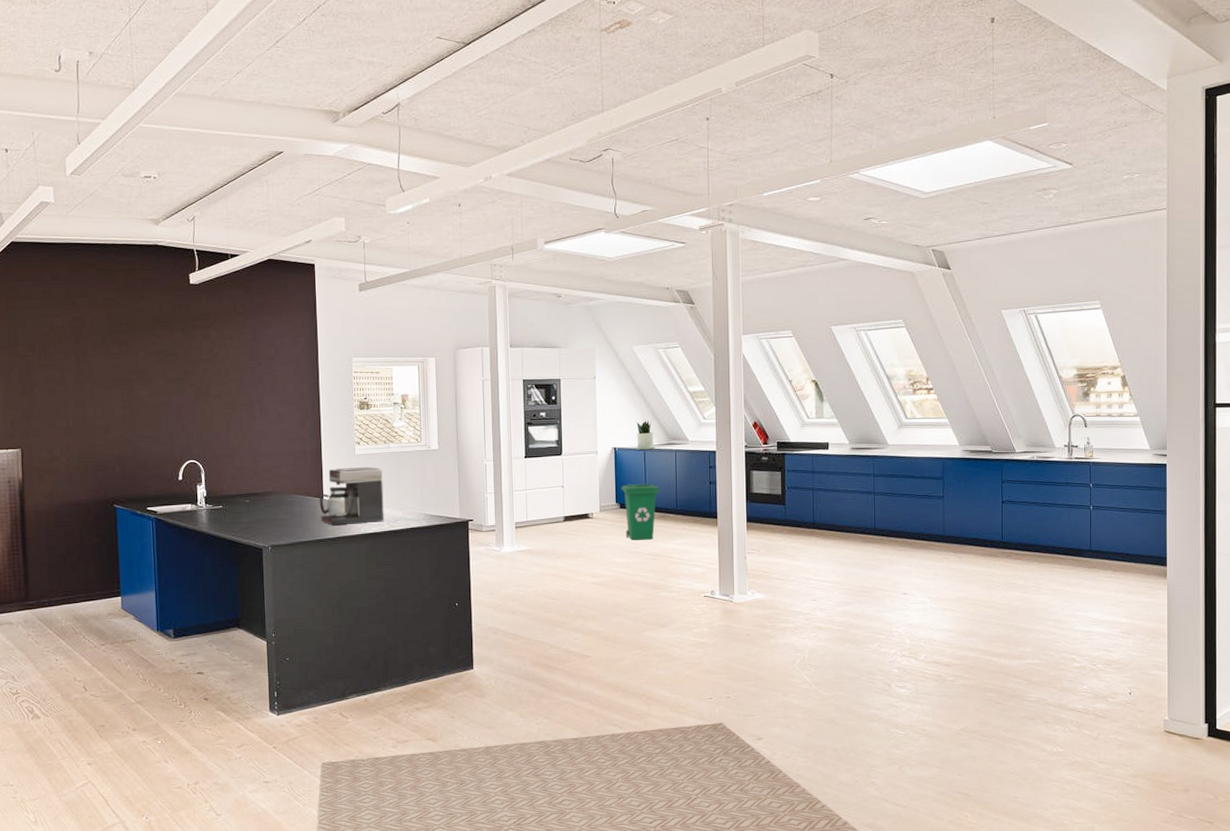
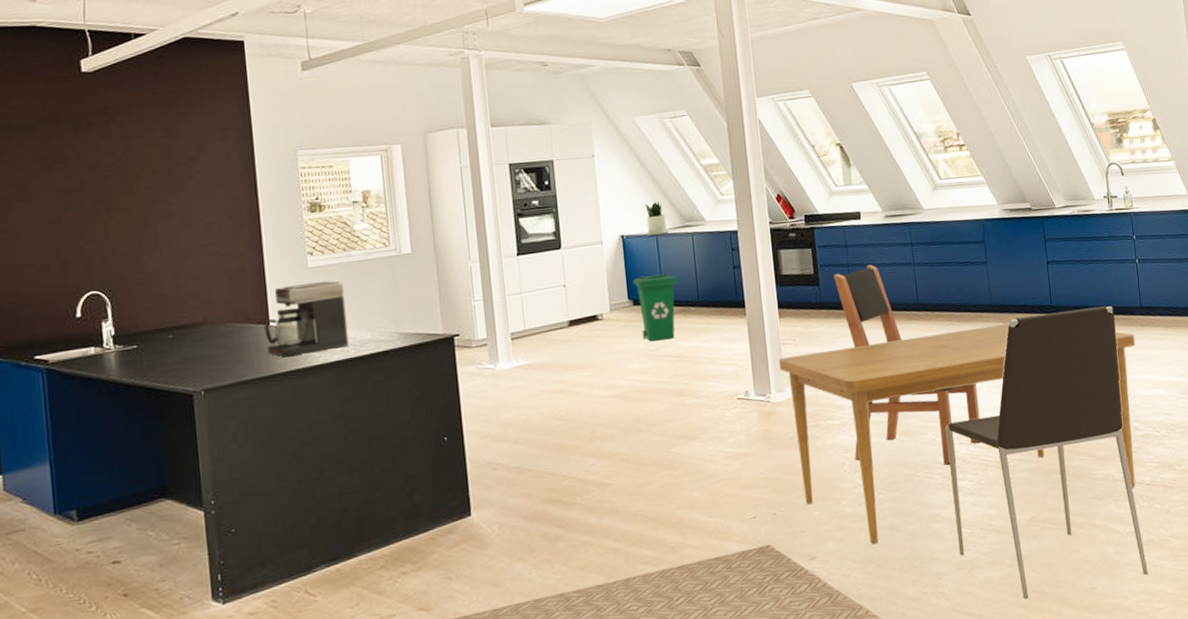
dining table: none [743,554,1082,734] -> present [778,323,1136,545]
dining chair: none [799,490,923,673] -> present [833,264,981,465]
dining chair: none [890,546,1071,798] -> present [946,306,1148,599]

